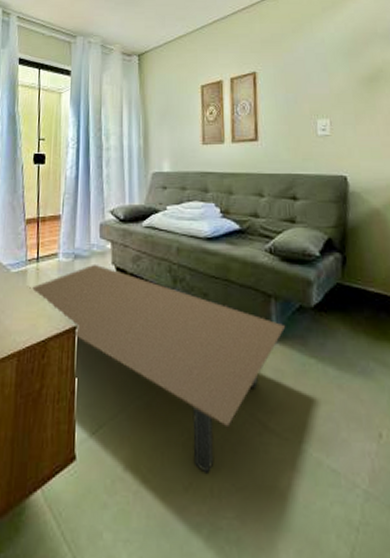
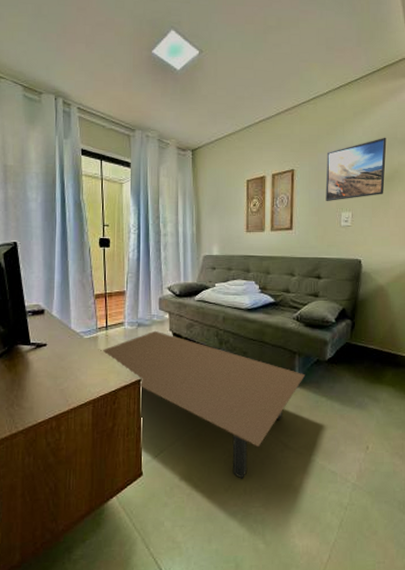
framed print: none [293,32,368,107] -> present [326,137,387,201]

